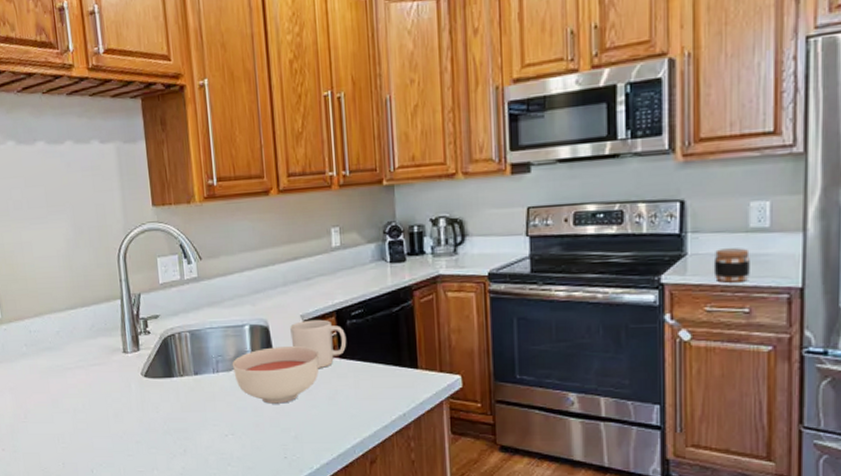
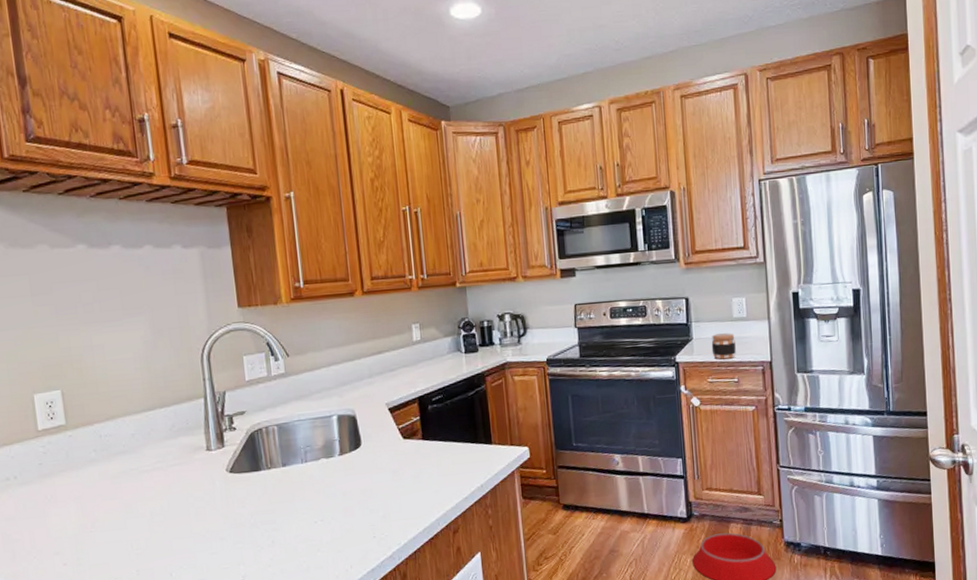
bowl: present [232,346,320,404] -> none [320,431,405,488]
mug: present [290,319,347,368] -> none [376,406,429,450]

